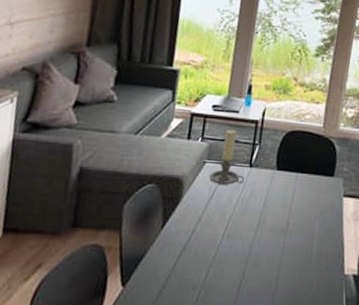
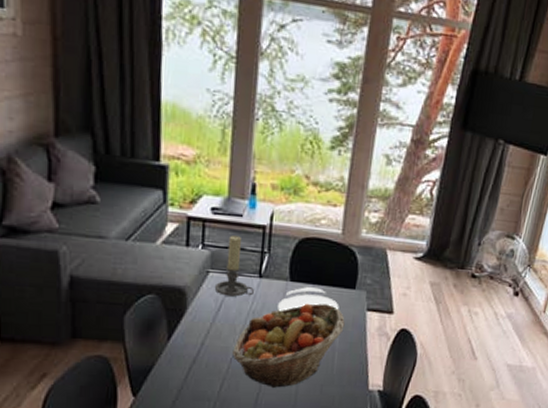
fruit basket: none [220,189,324,274] -> present [232,302,345,388]
plate: none [264,175,319,204] -> present [278,287,339,317]

